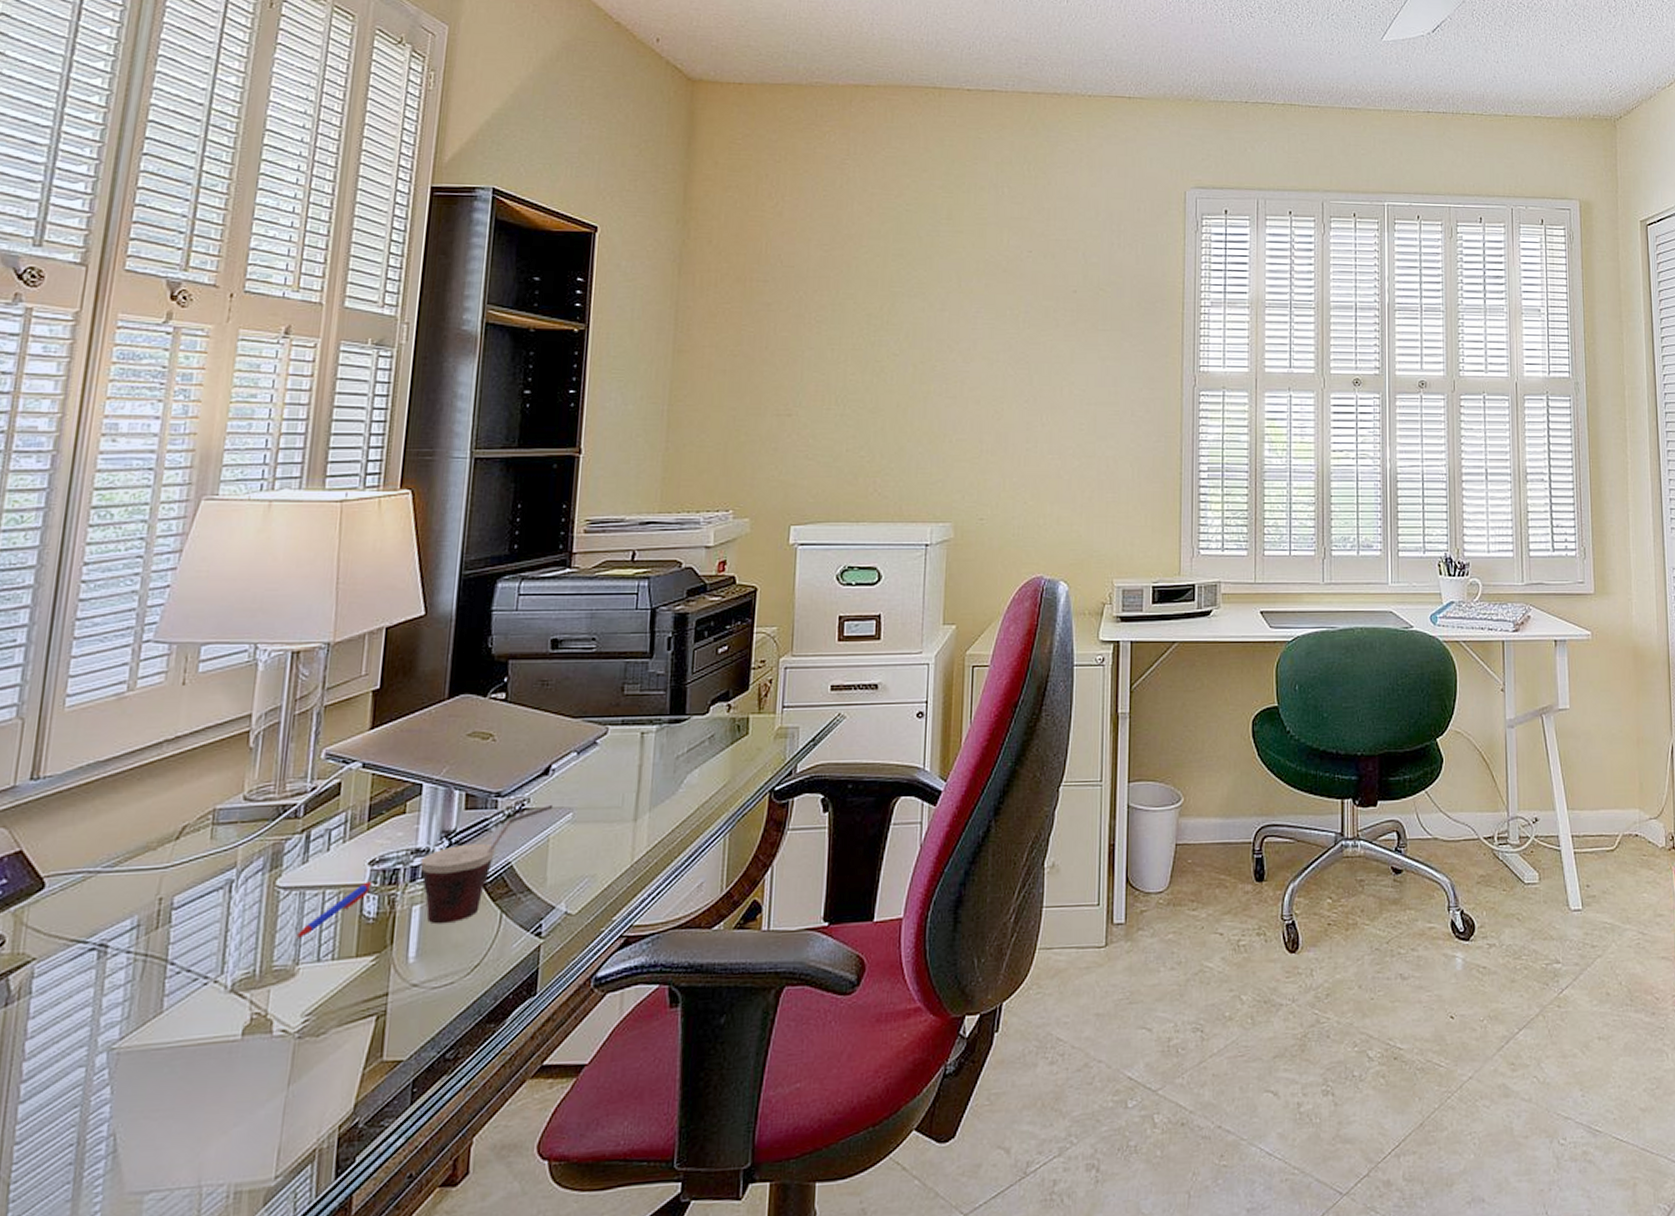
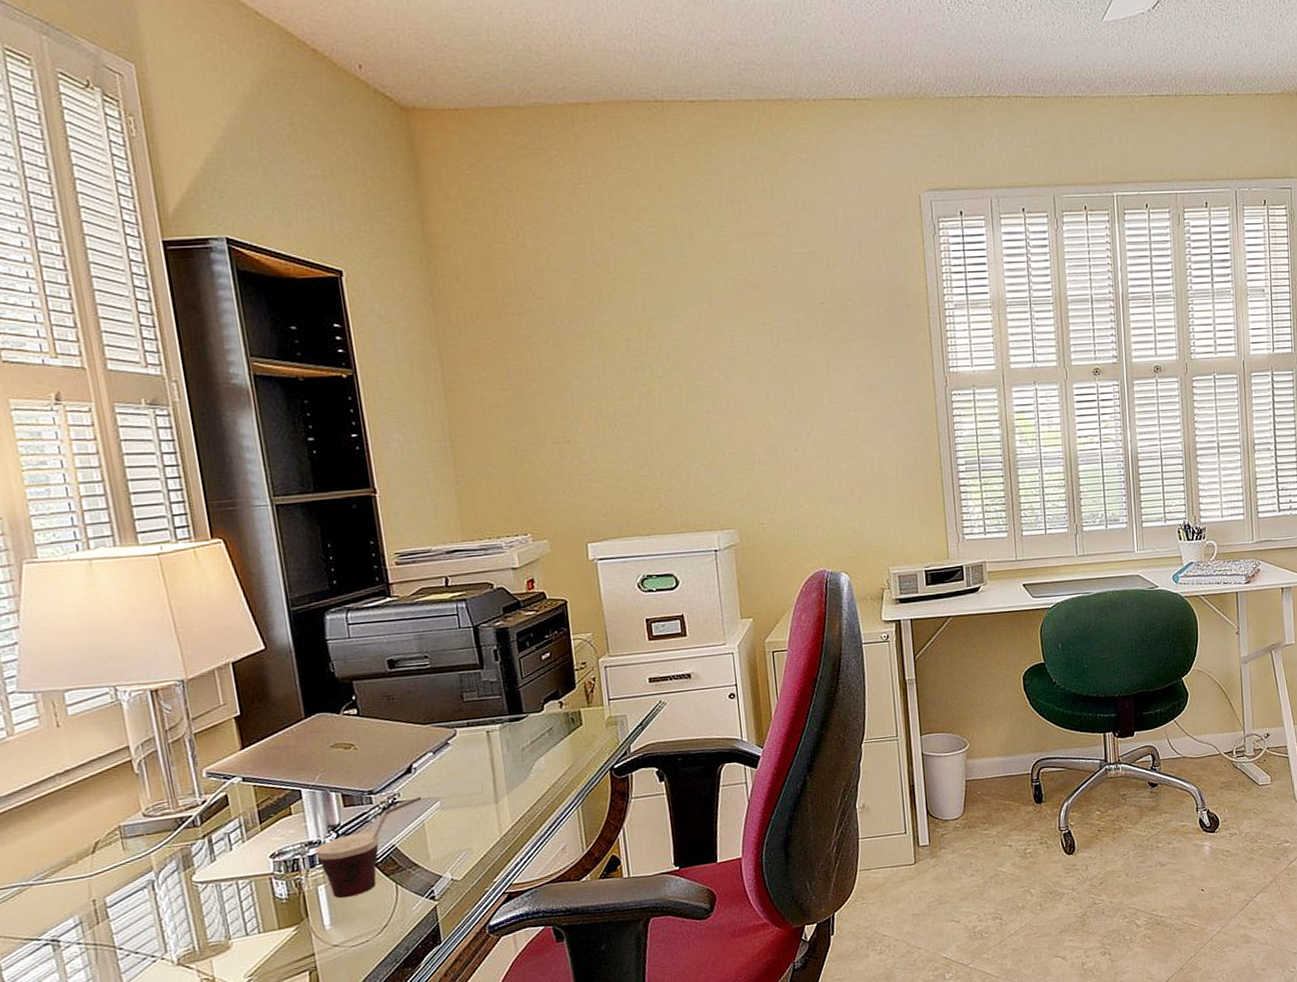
pen: present [294,881,373,938] -> none [221,870,278,920]

